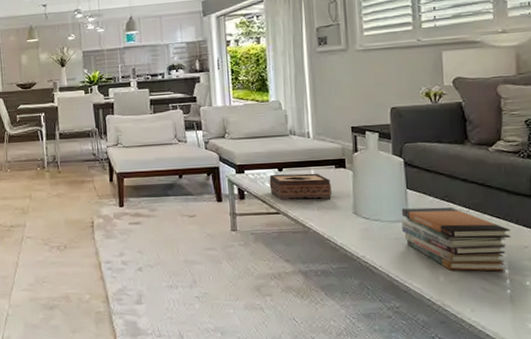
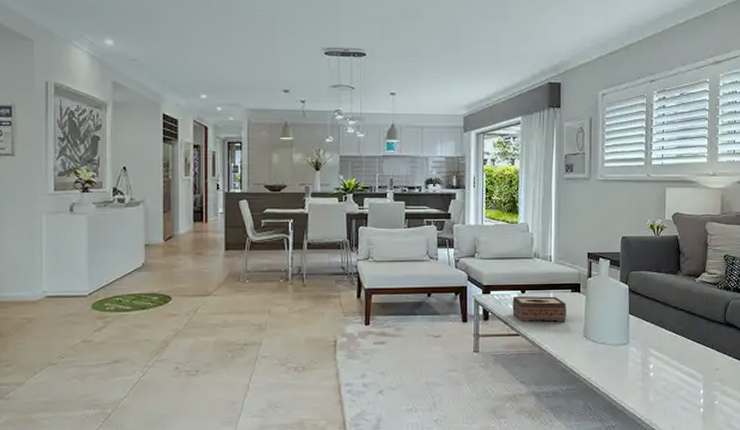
book stack: present [401,207,511,271] -> none [623,332,707,392]

